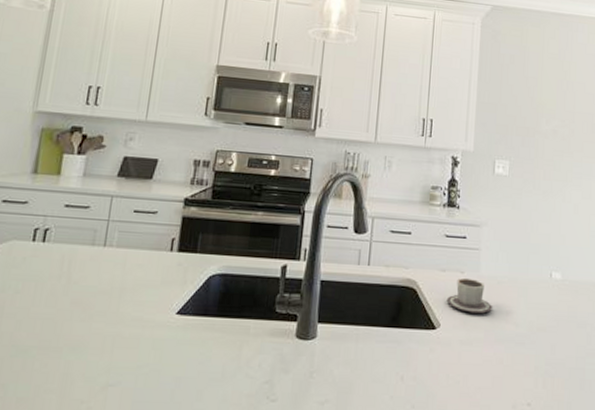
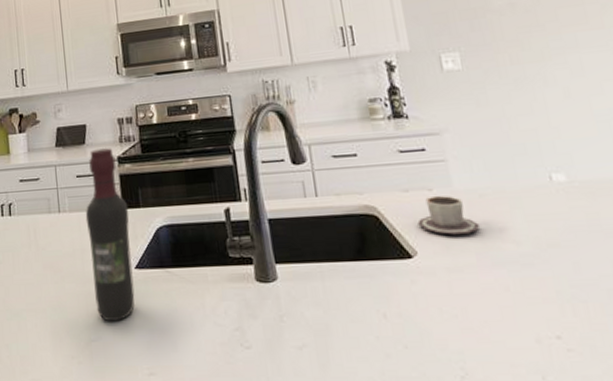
wine bottle: none [123,186,184,367] -> present [85,147,135,322]

